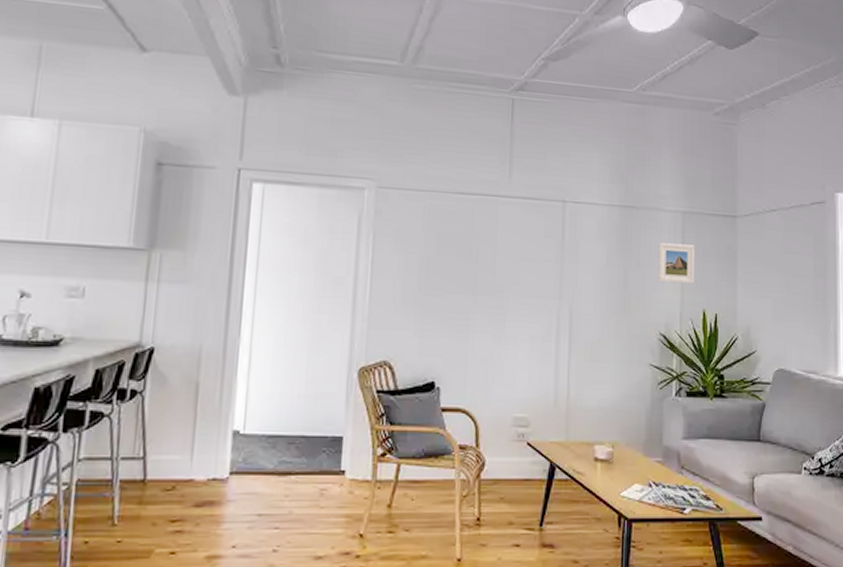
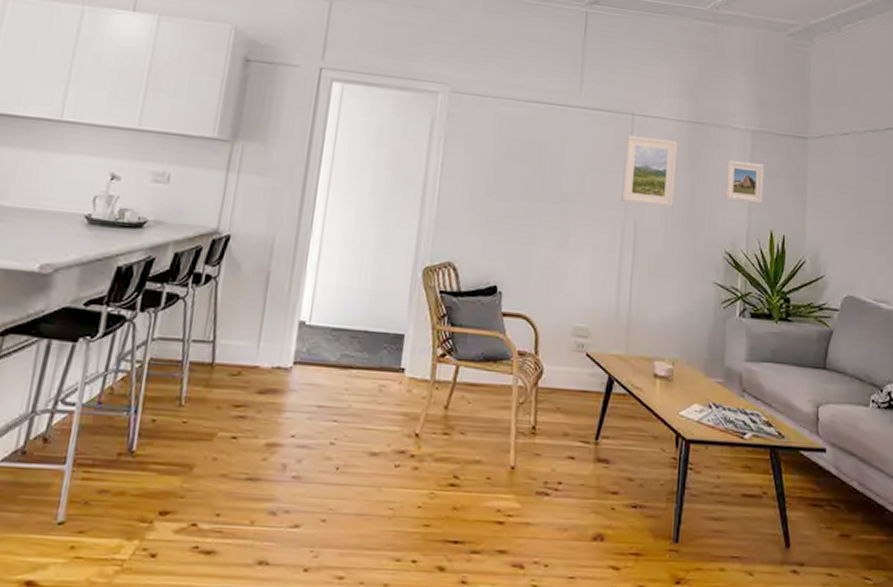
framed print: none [556,223,609,292] -> present [622,135,677,206]

